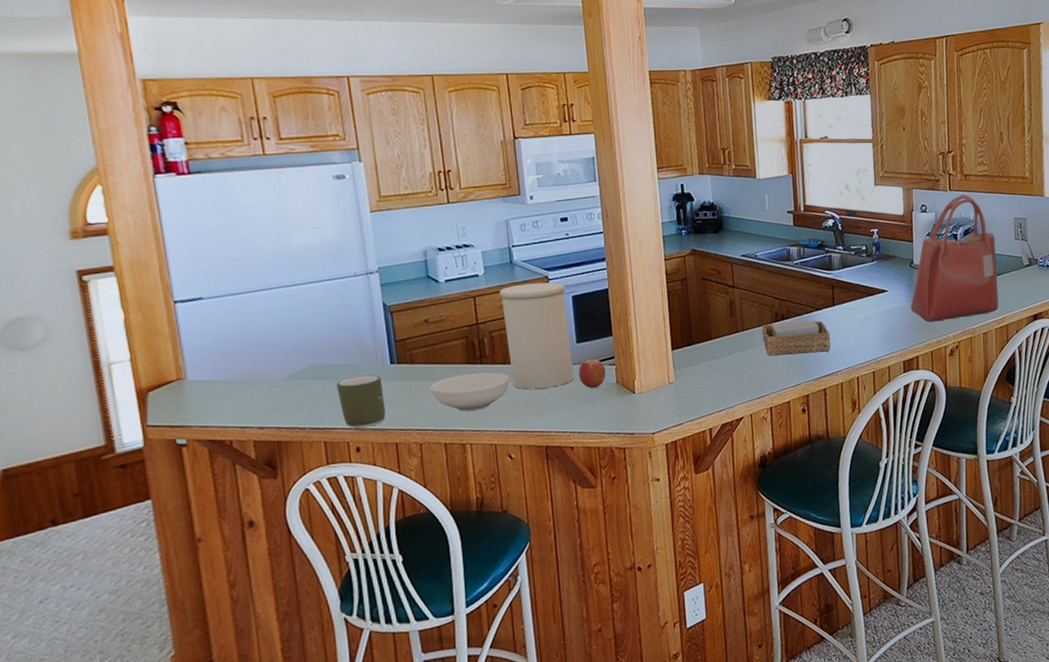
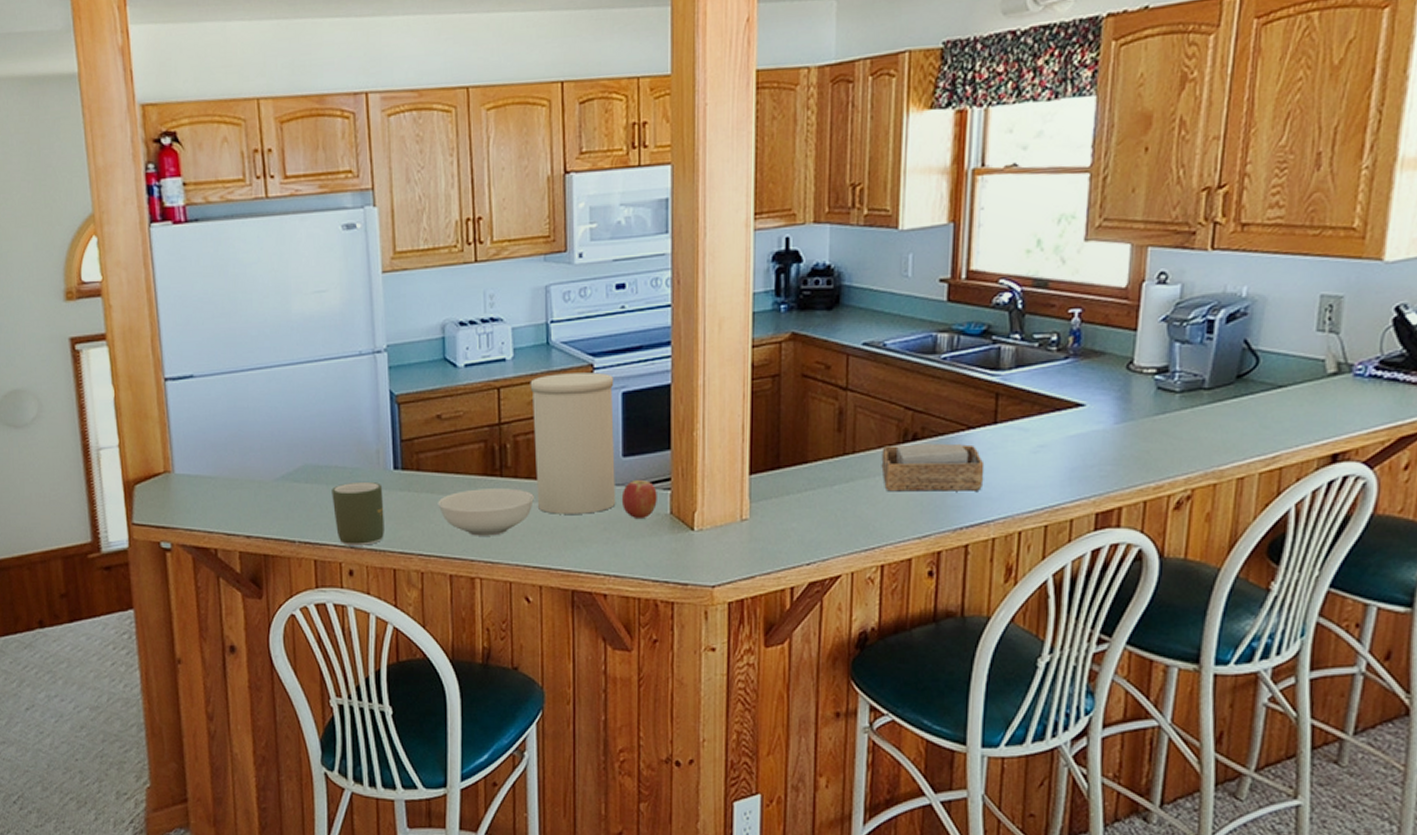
handbag: present [910,195,999,322] -> none [1118,256,1281,457]

